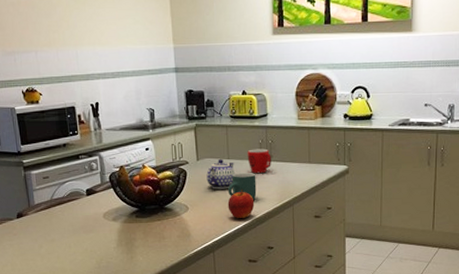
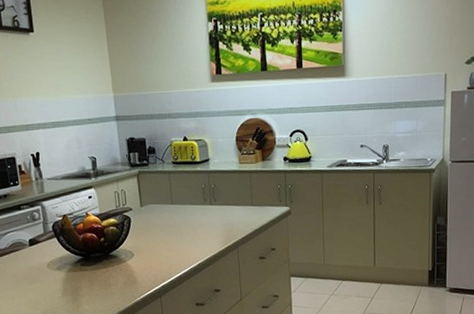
teapot: present [206,159,236,189] -> none [150,205,180,235]
apple: present [227,189,255,218] -> none [173,233,200,263]
mug: present [228,172,257,200] -> none [173,216,202,244]
mug: present [247,148,271,174] -> none [190,193,215,218]

